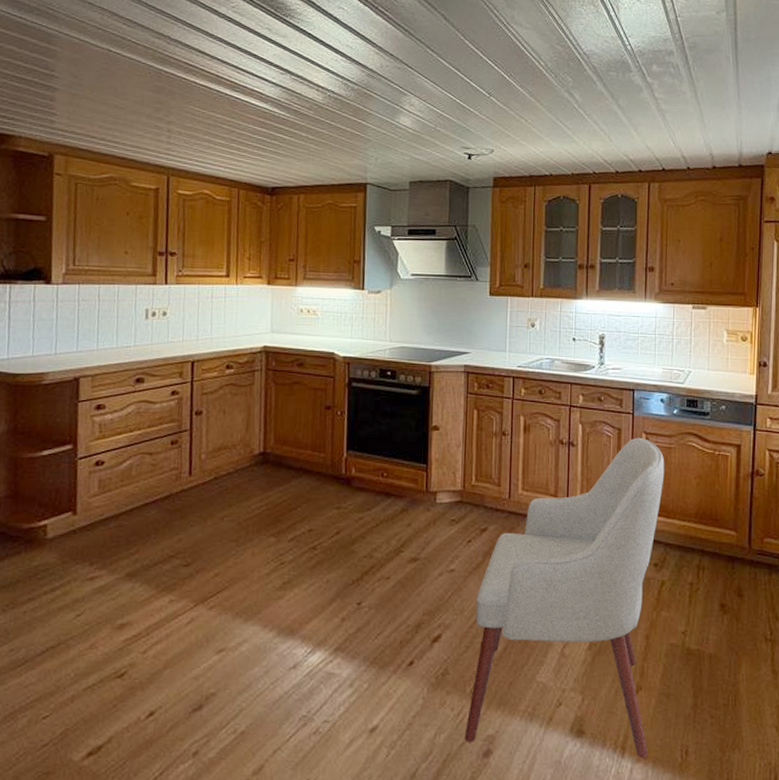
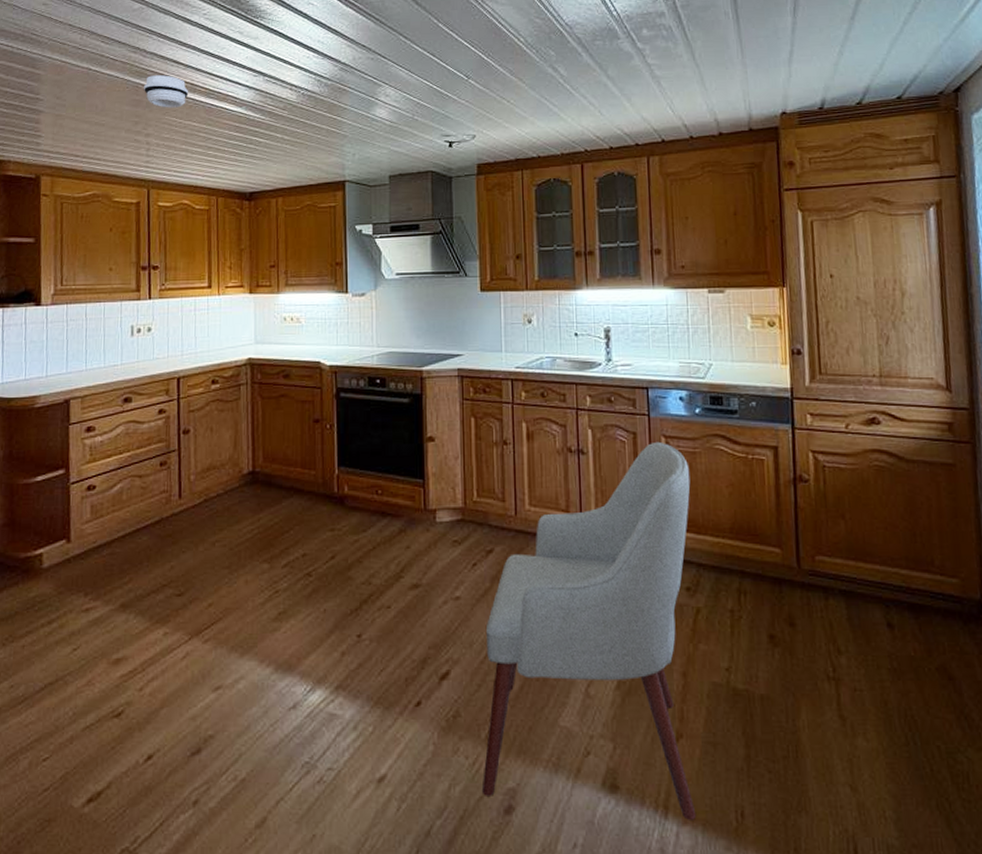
smoke detector: none [167,63,214,98] -> present [144,75,189,108]

